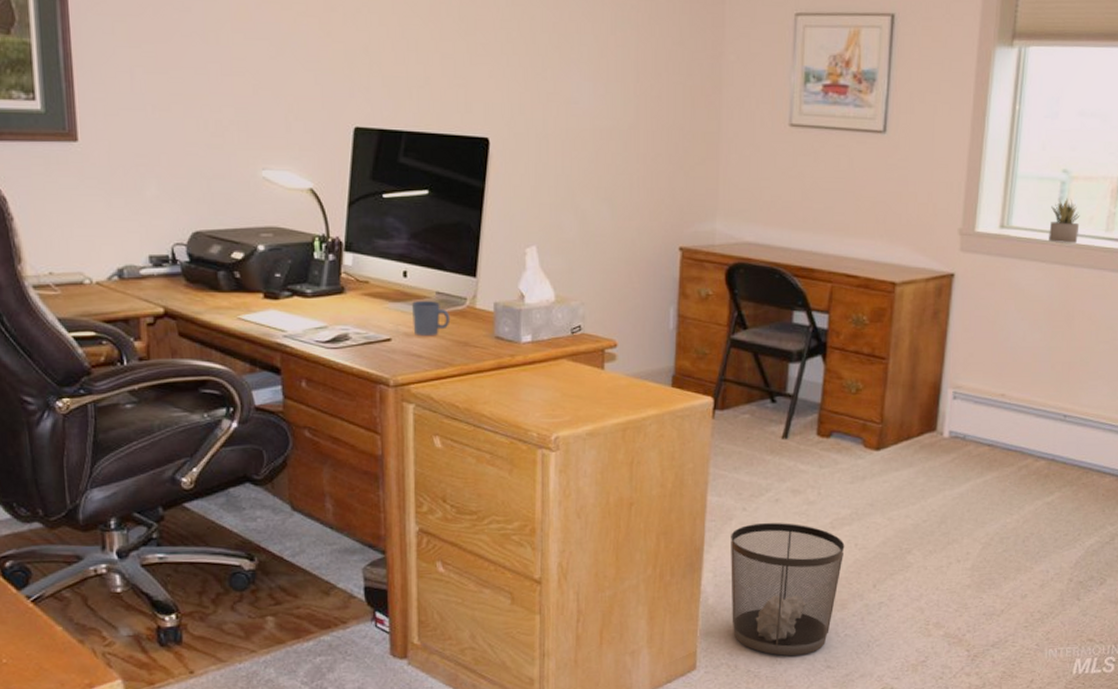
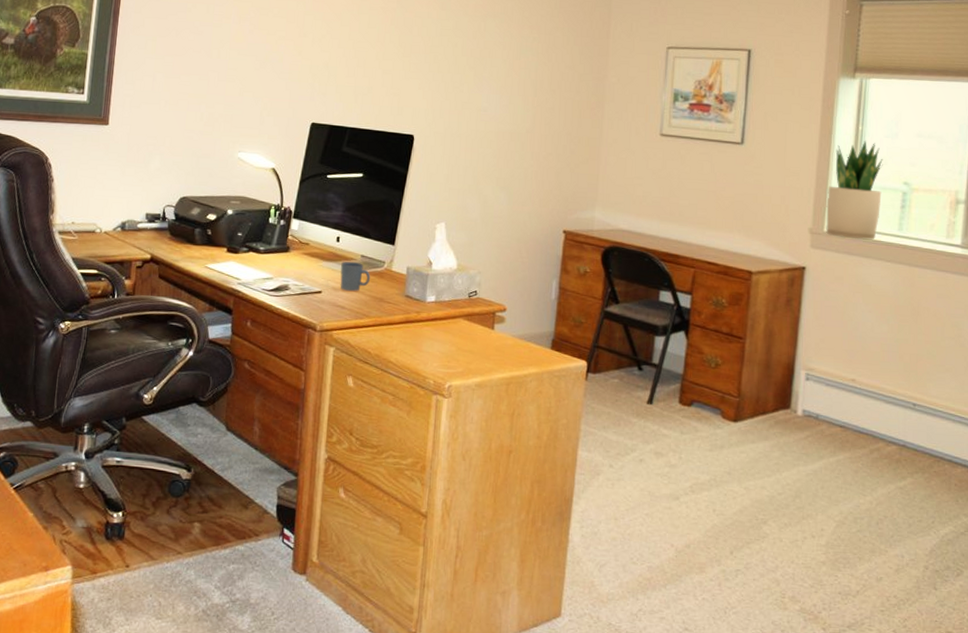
waste bin: present [731,522,845,656] -> none [596,480,704,614]
planter: none [977,122,1041,239] -> present [826,140,883,240]
succulent plant: present [1049,198,1080,243] -> none [893,207,922,247]

